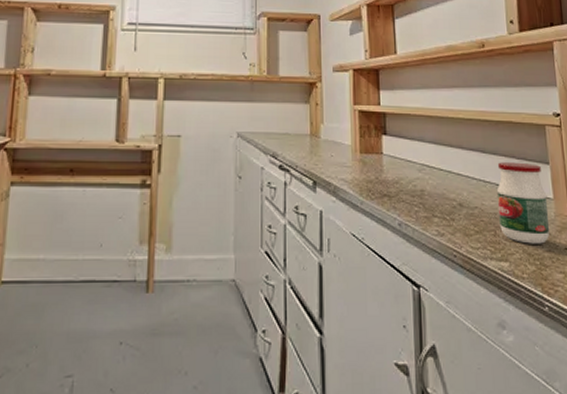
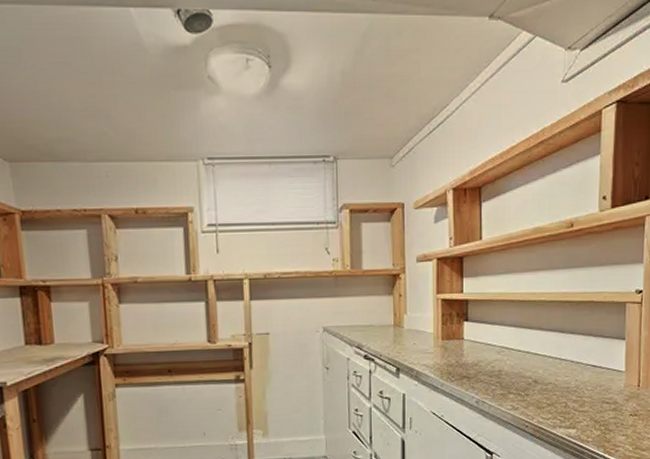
jar: present [496,162,550,244] -> none [570,339,619,413]

